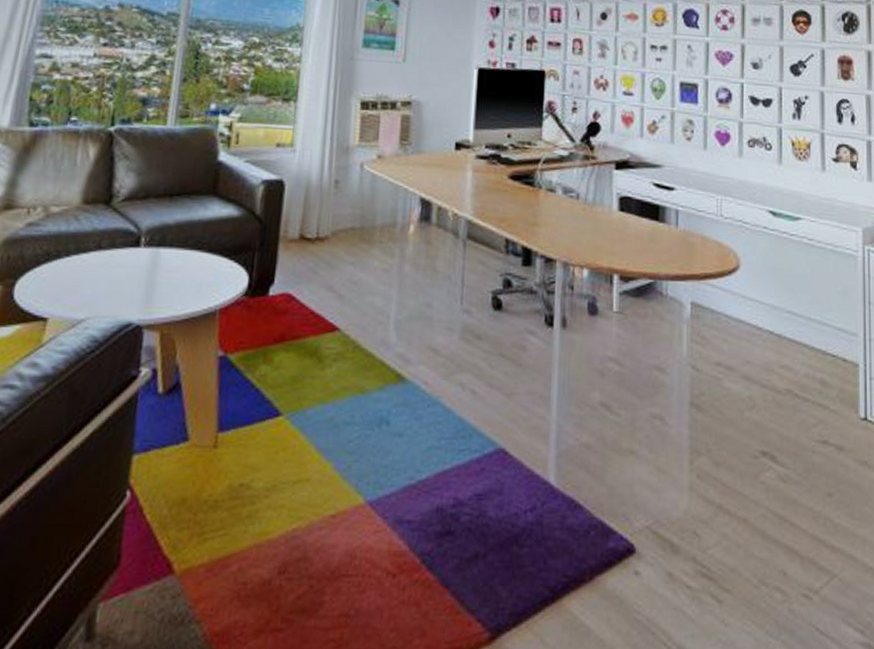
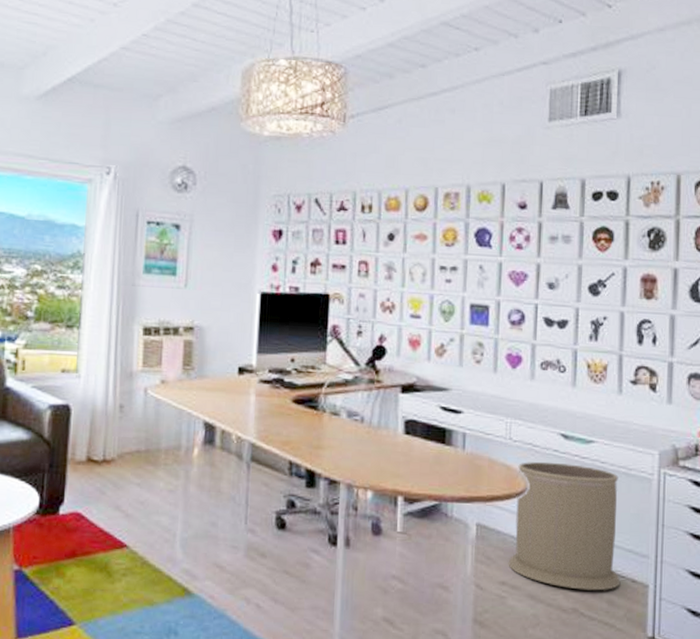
trash can: none [723,238,832,371] -> present [508,461,621,591]

